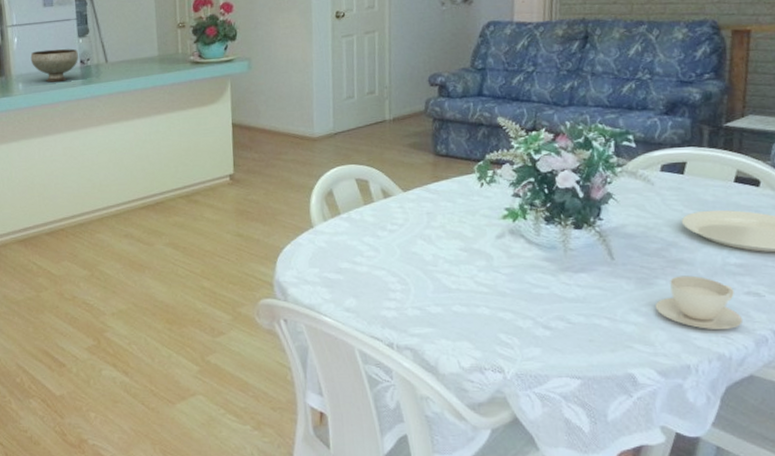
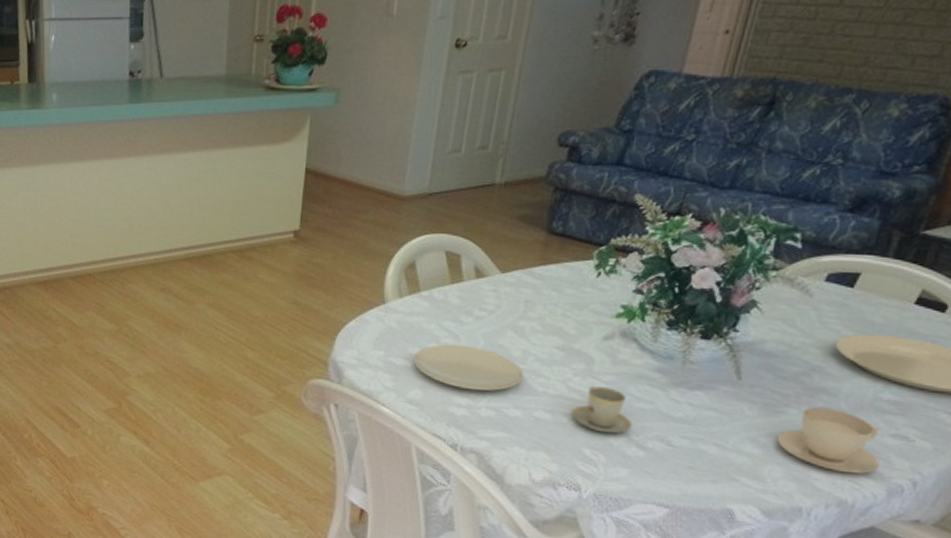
bowl: present [30,48,78,83] -> none [69,54,128,96]
plate: none [344,256,438,294] -> present [413,344,524,391]
teacup: none [482,279,535,319] -> present [571,386,633,434]

